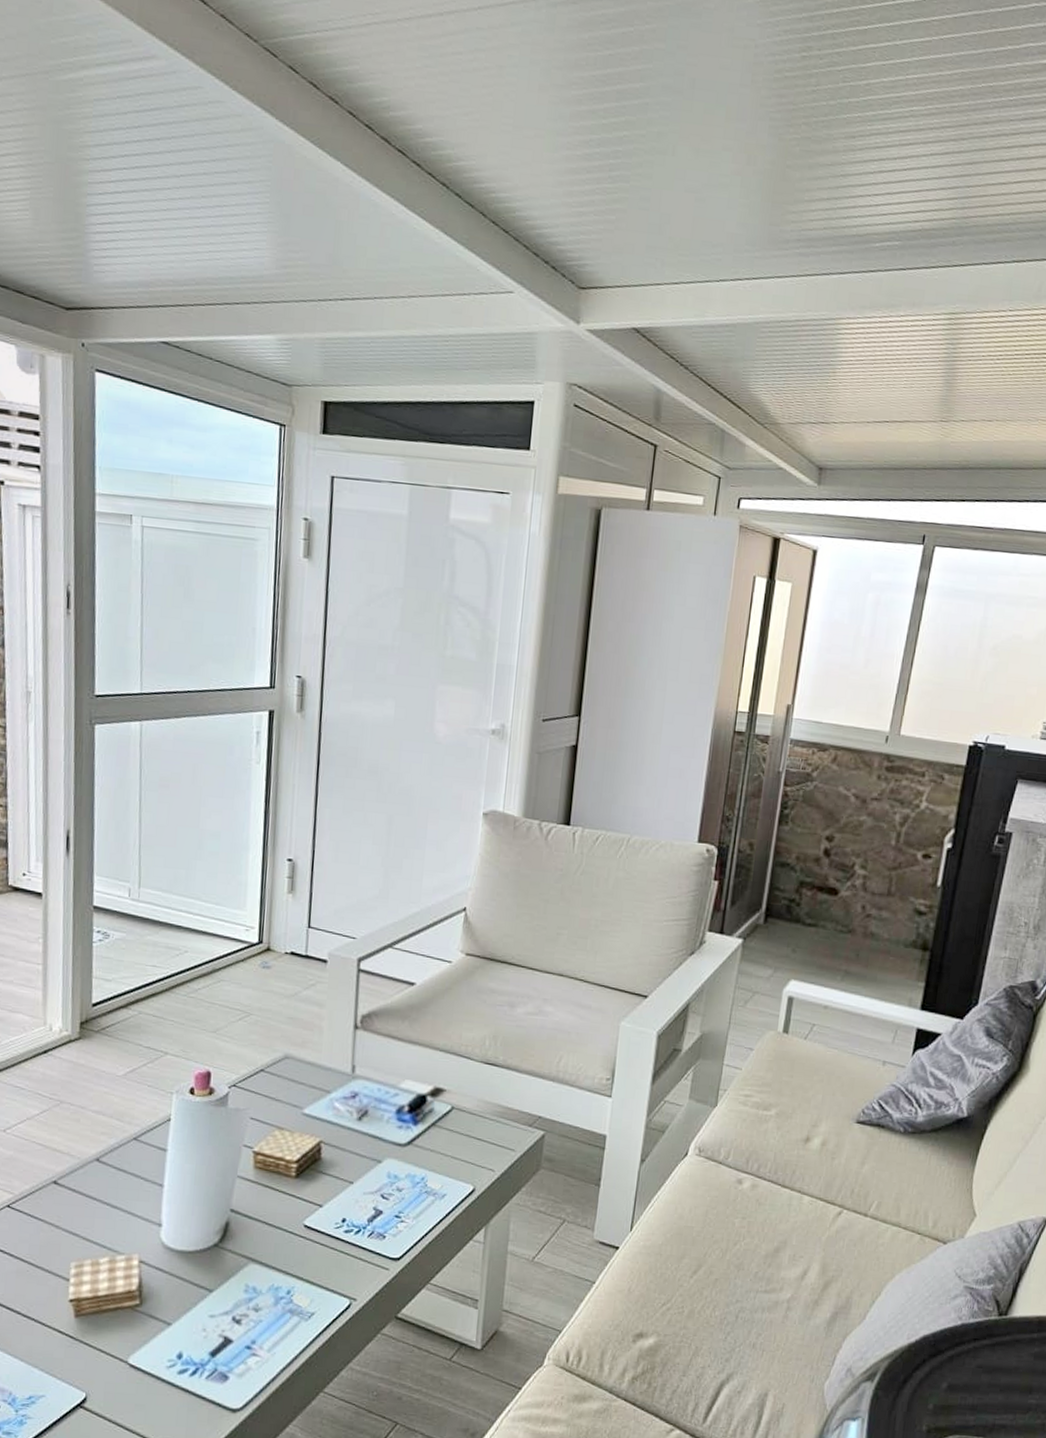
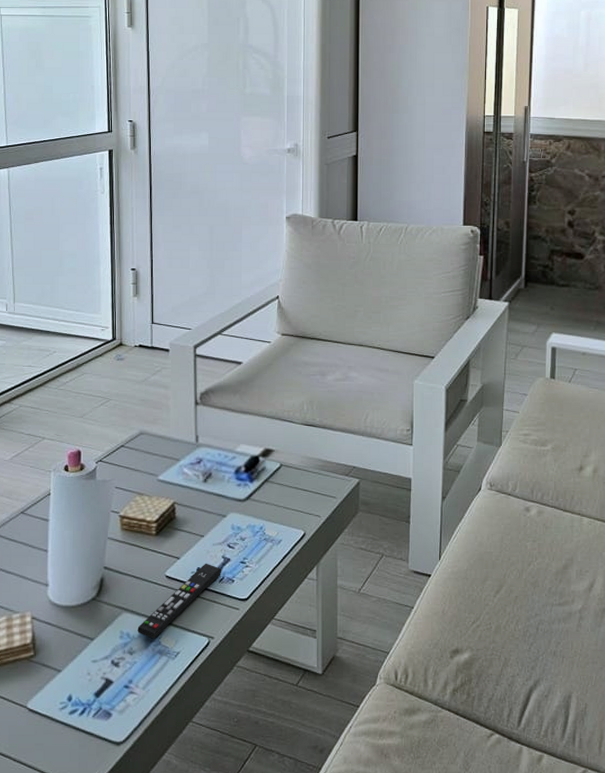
remote control: none [266,1214,373,1296] -> present [137,563,222,639]

